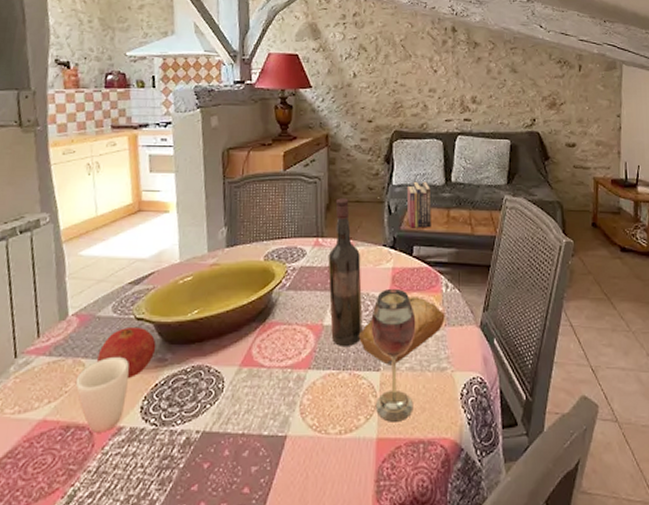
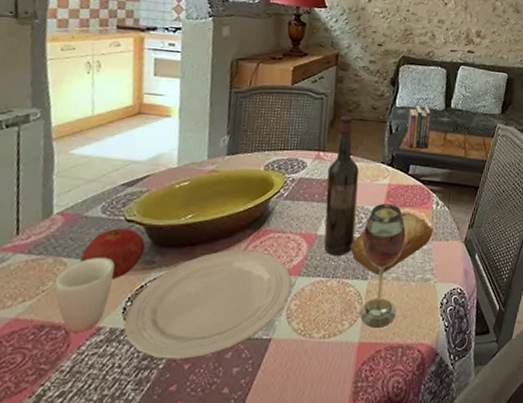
plate: none [142,344,302,460] -> present [123,249,292,361]

